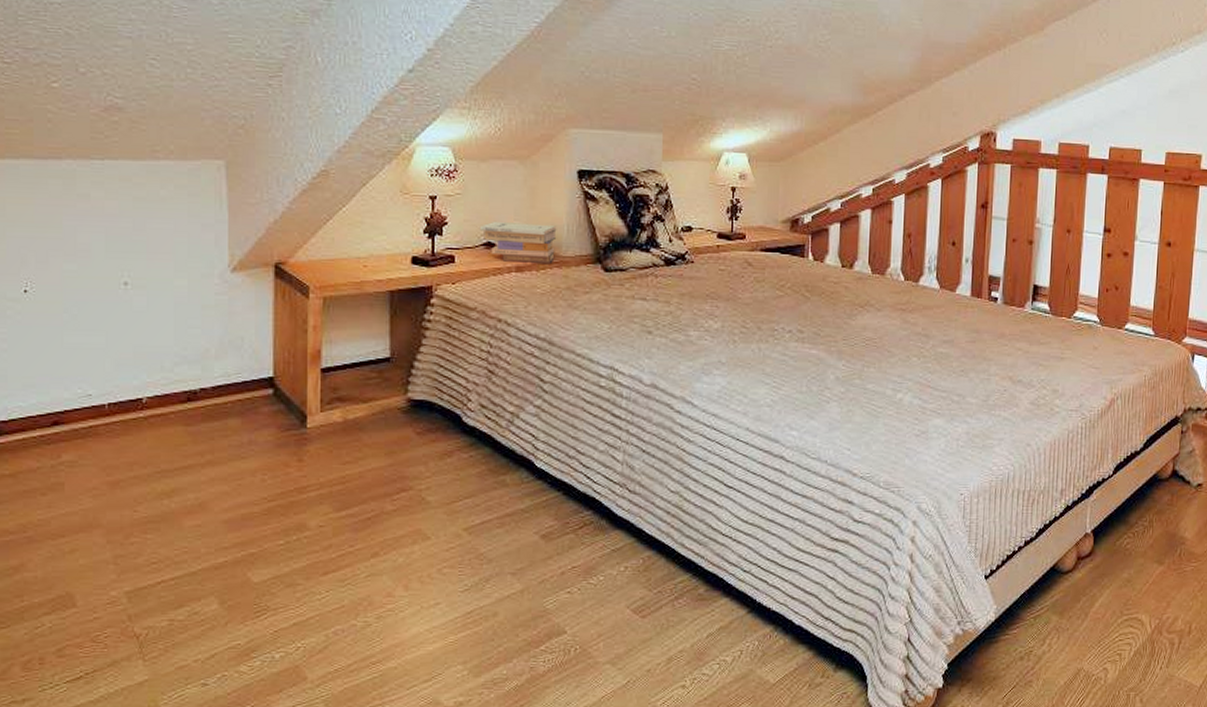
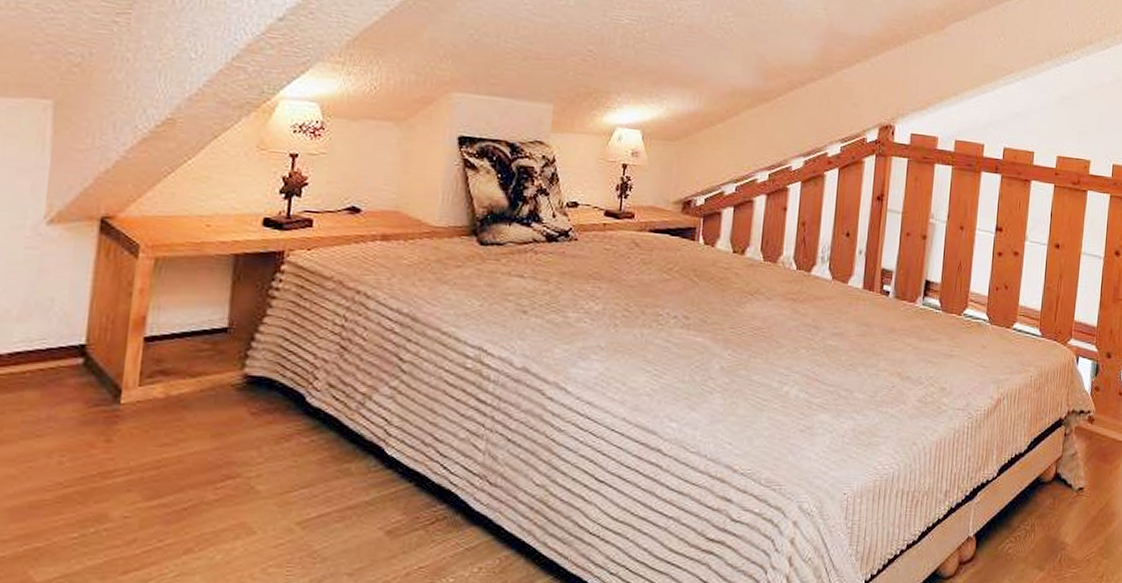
books: present [479,221,557,263] -> none [343,184,431,233]

